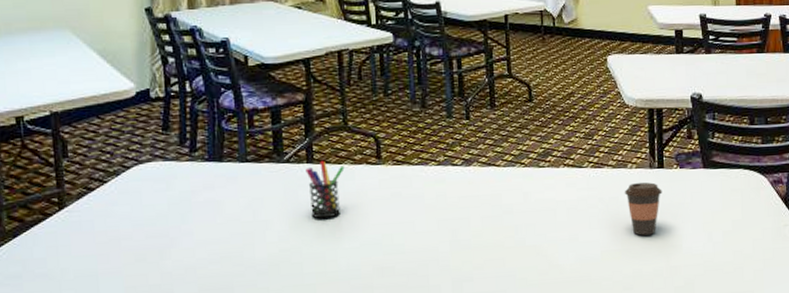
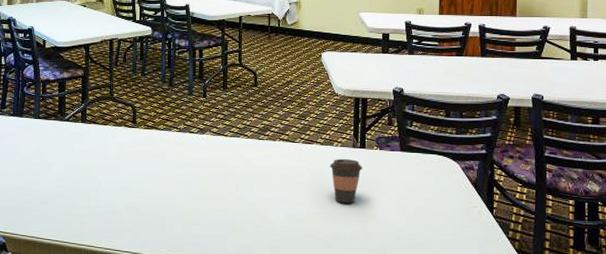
pen holder: present [305,160,345,219] -> none [80,121,108,166]

